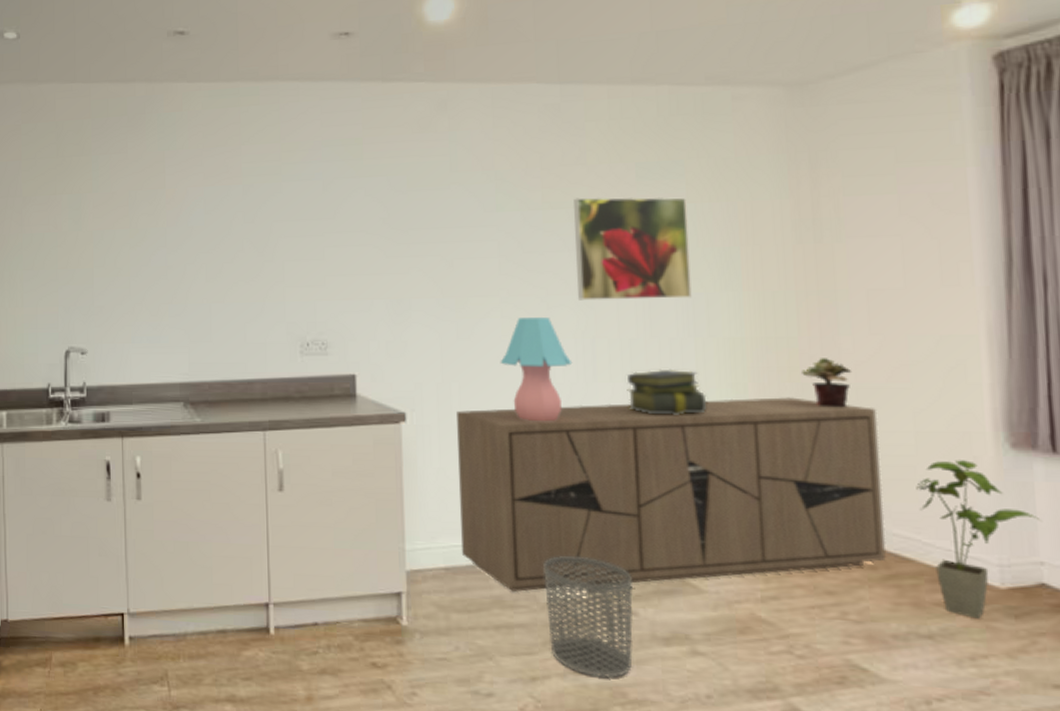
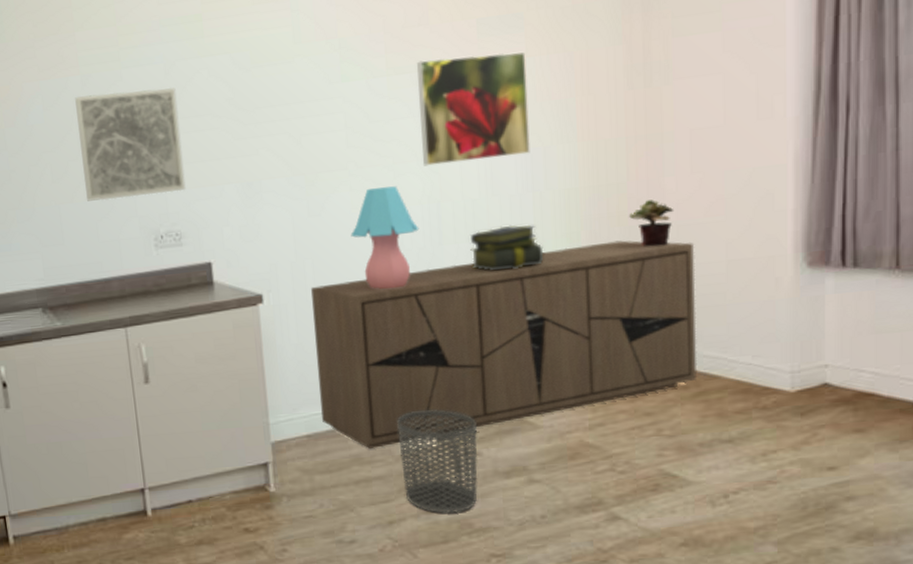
wall art: none [235,202,335,304] -> present [75,87,186,201]
house plant: present [916,460,1041,619] -> none [725,282,828,421]

